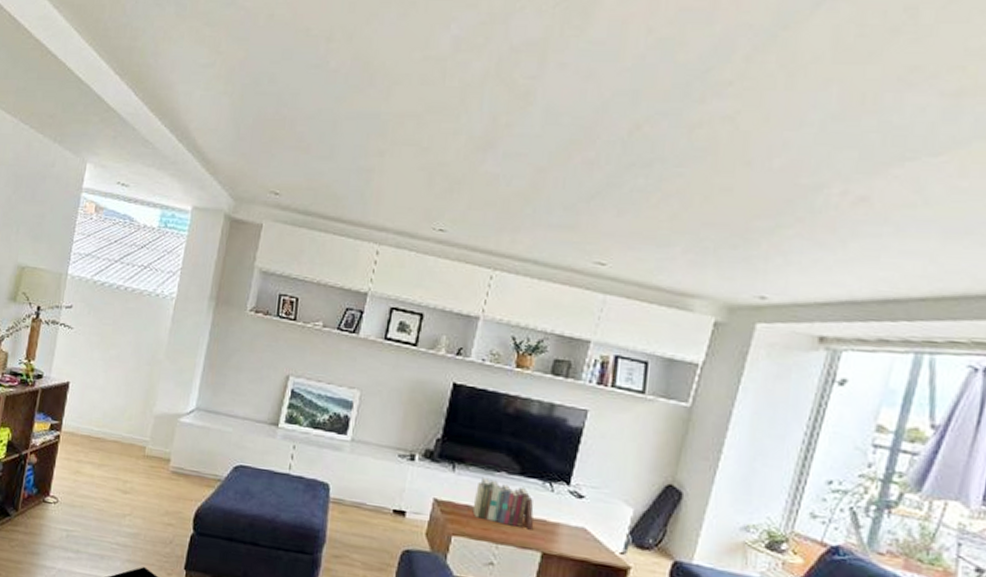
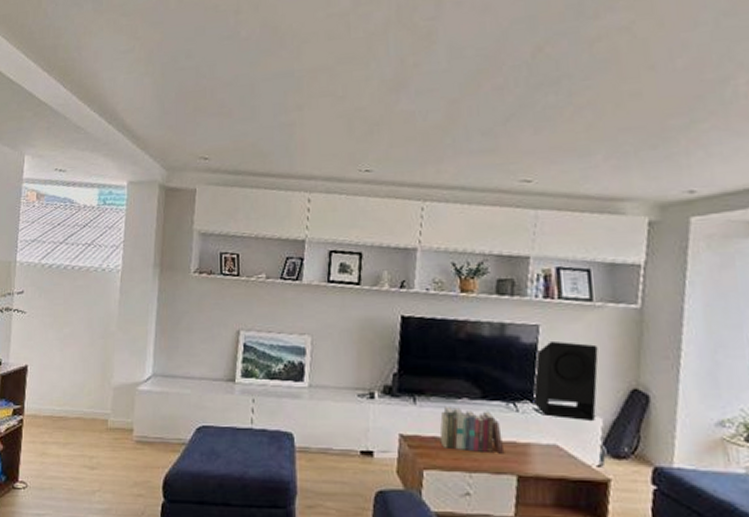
speaker: none [569,428,641,510] -> present [532,342,598,420]

